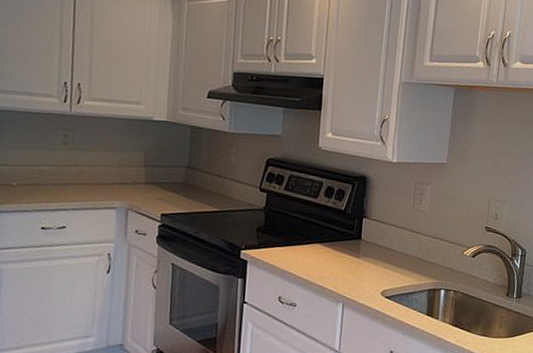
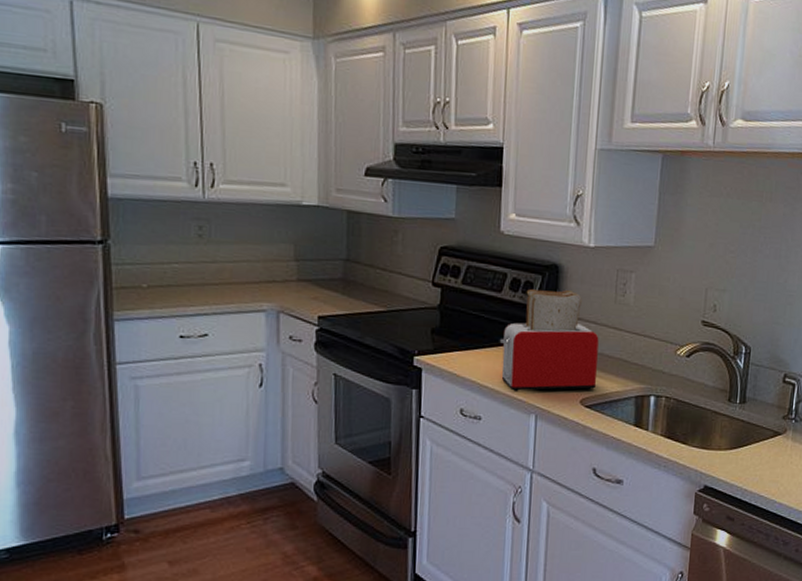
toaster: none [314,196,399,284] -> present [499,289,599,393]

